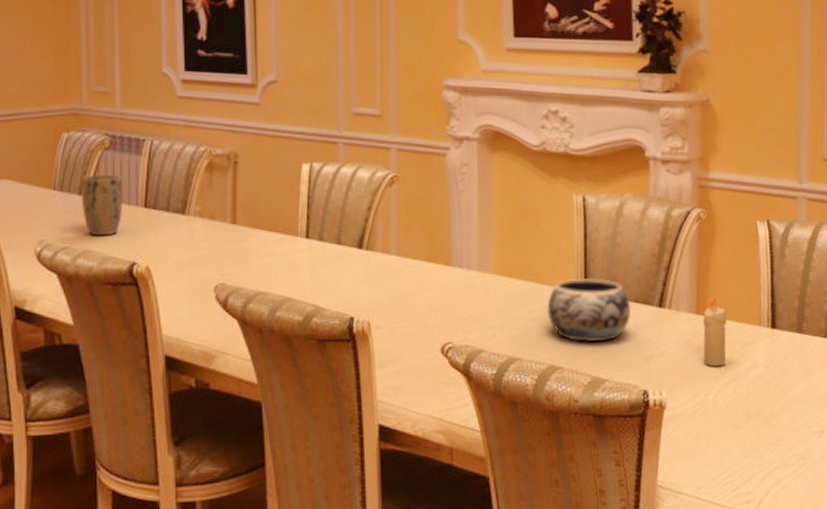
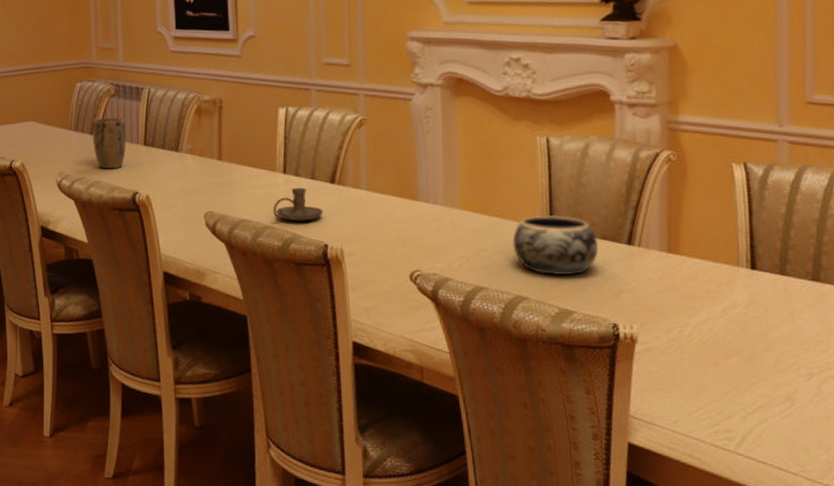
candle holder: none [293,253,349,292] -> present [273,187,323,221]
candle: present [703,298,727,367] -> none [675,237,701,305]

